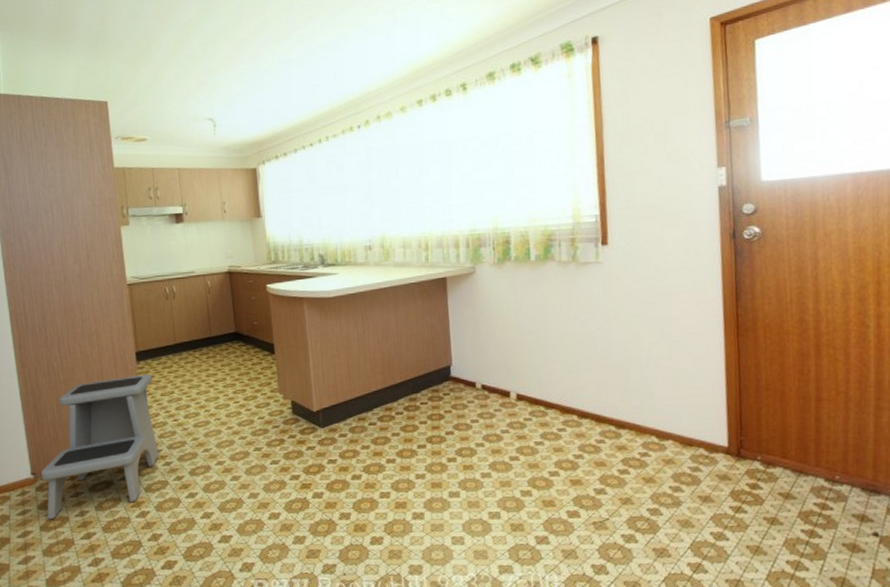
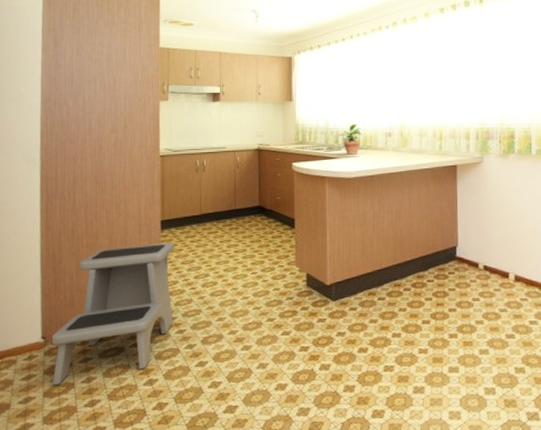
potted plant: none [312,238,339,273] -> present [337,123,361,155]

